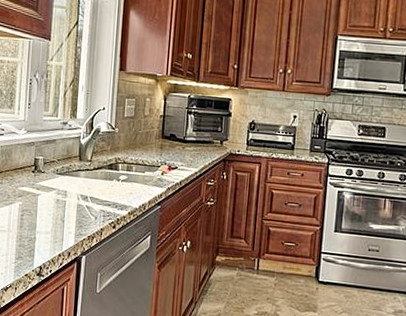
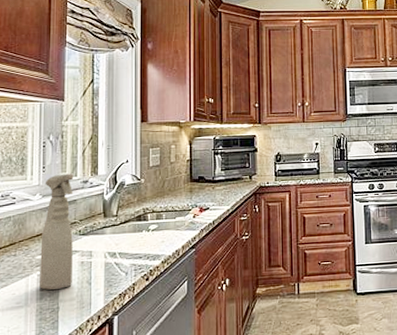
spray bottle: none [20,112,55,221] -> present [39,173,74,290]

